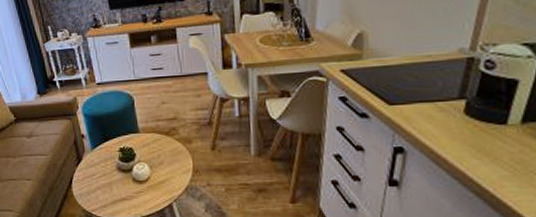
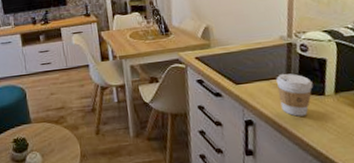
coffee cup: none [443,95,493,147] -> present [276,73,314,117]

